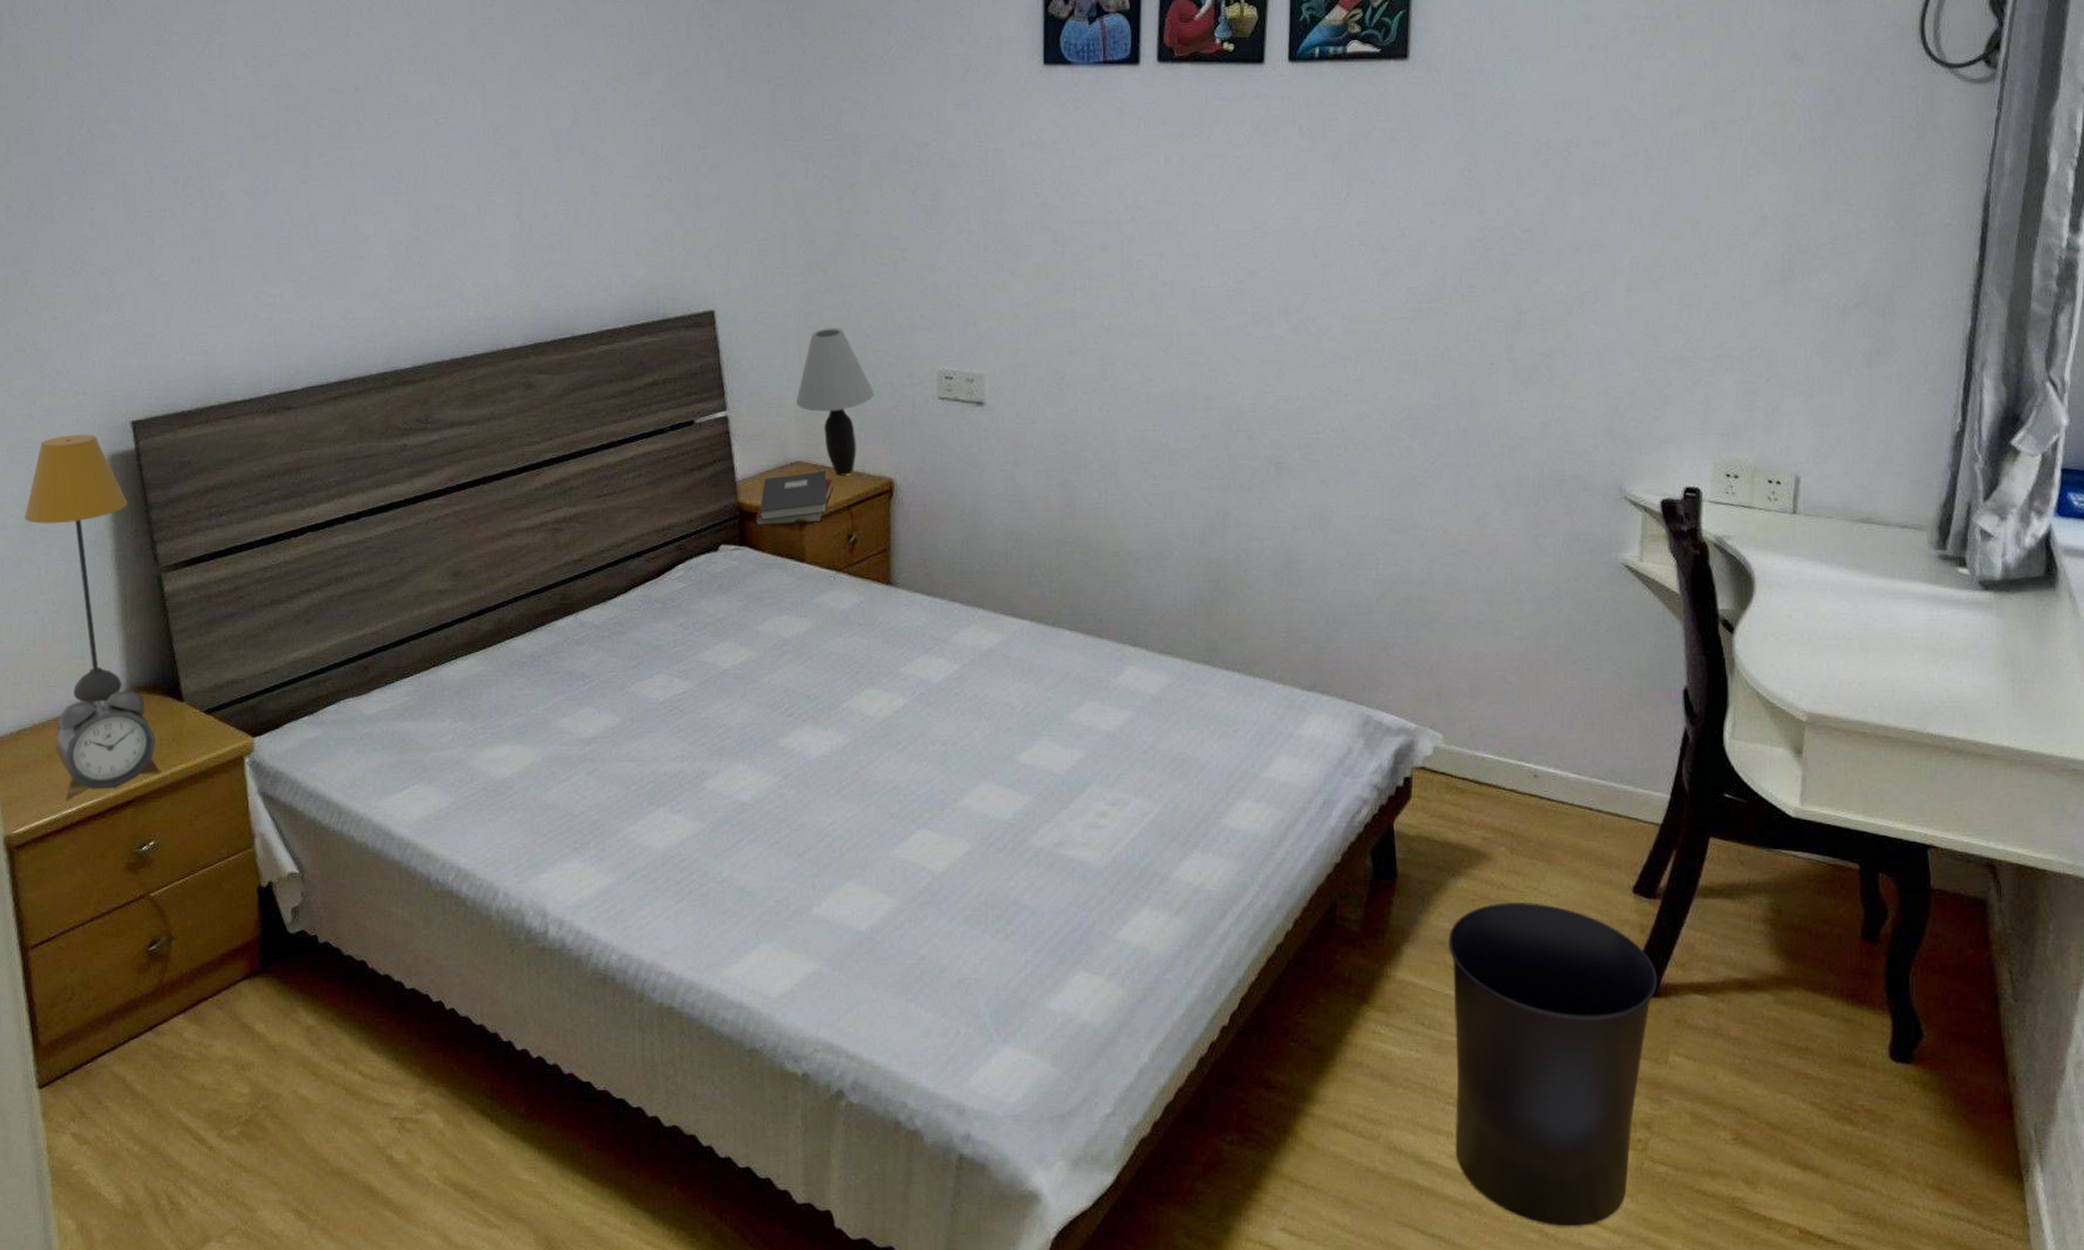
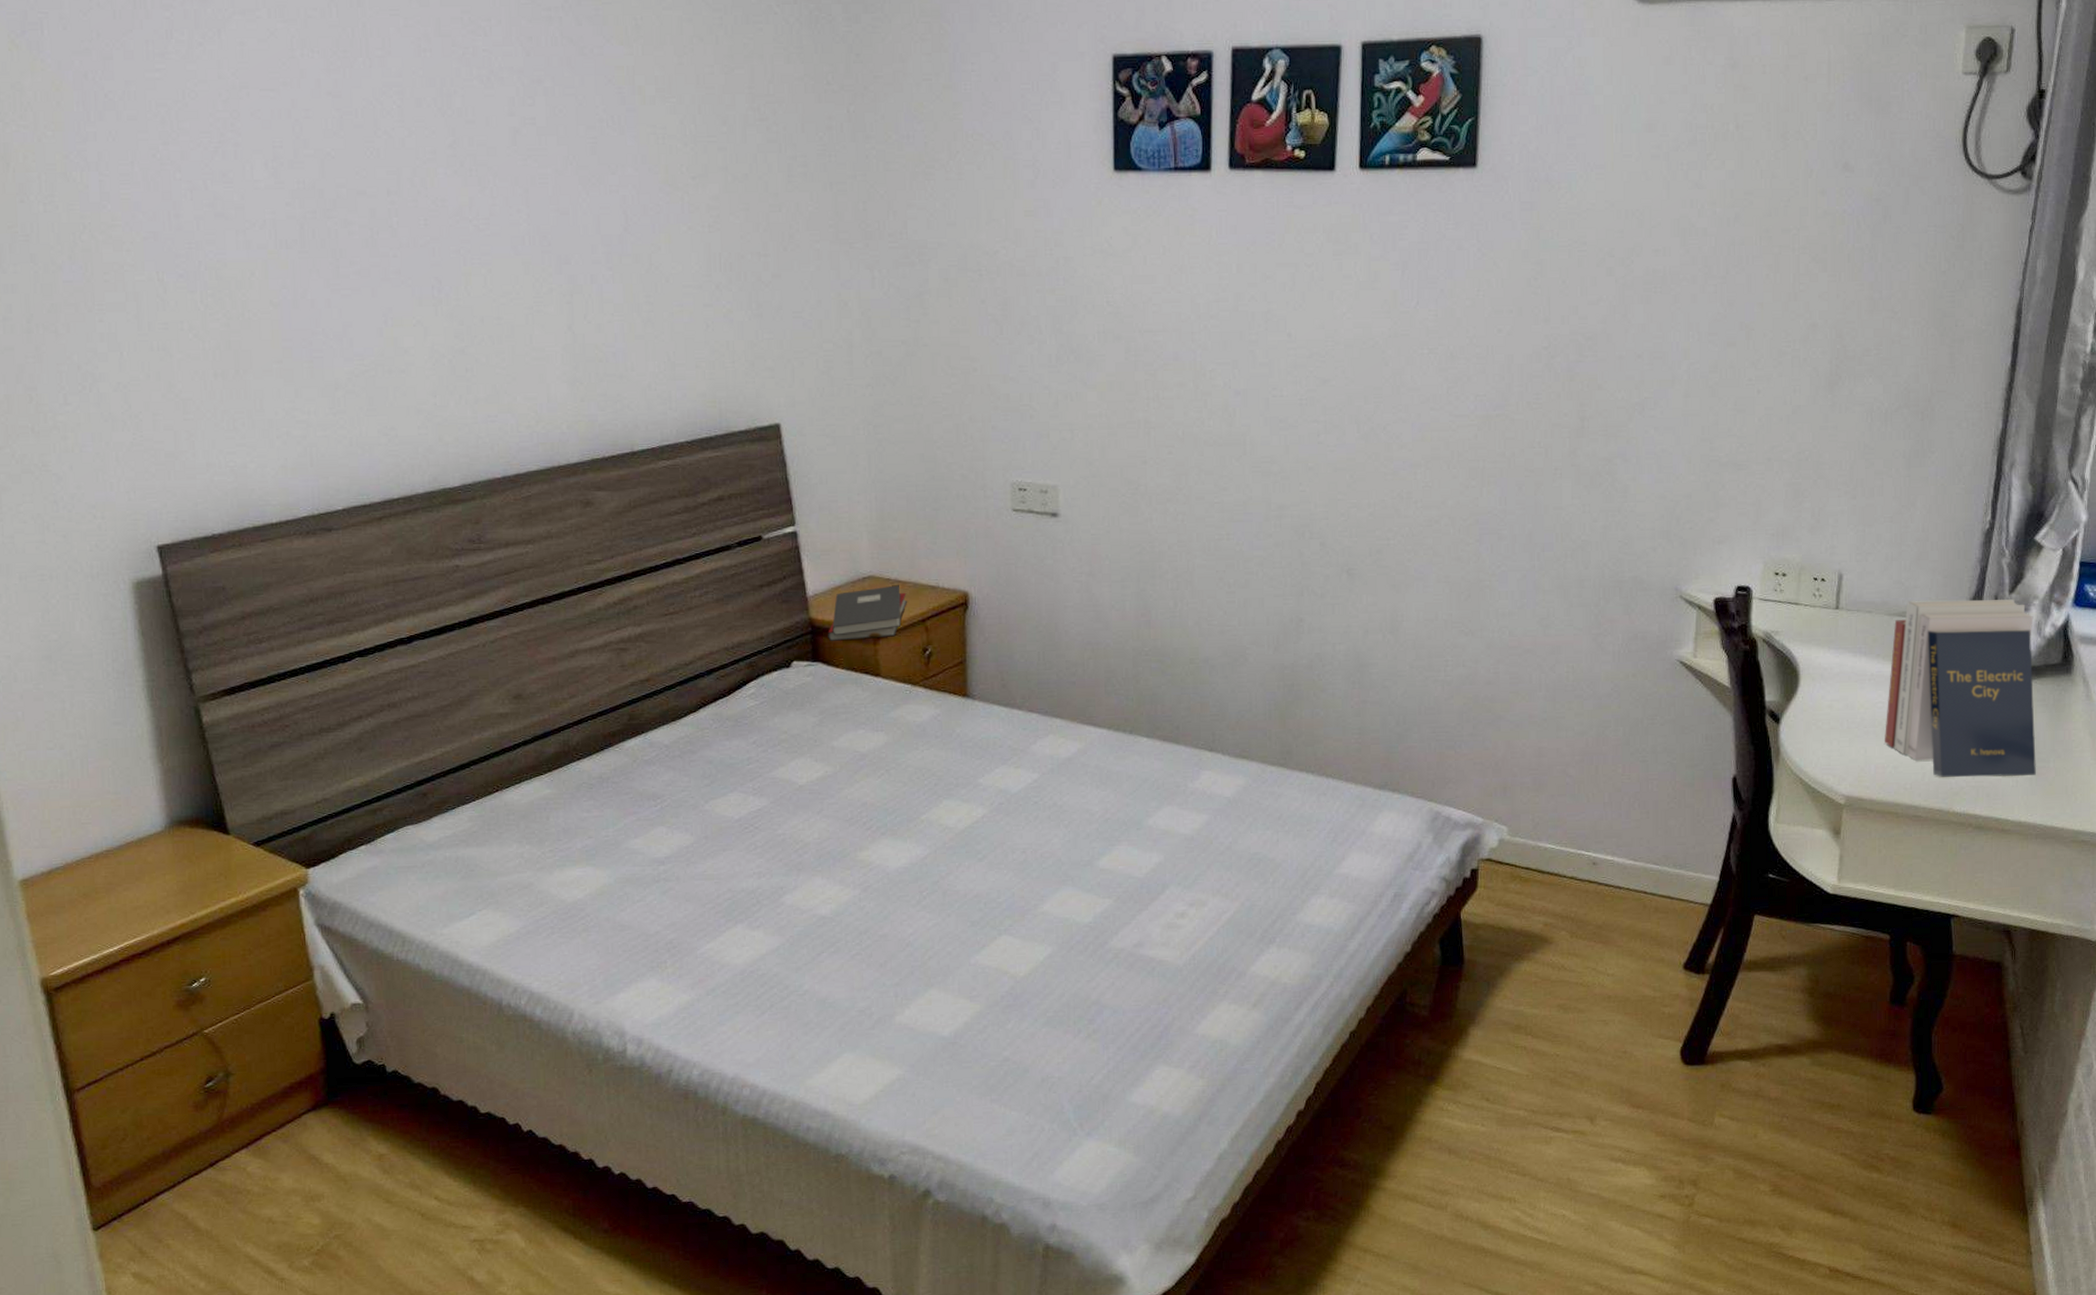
table lamp: present [25,434,144,731] -> none [43,560,187,869]
alarm clock: present [55,690,161,801] -> none [91,824,209,940]
table lamp: present [796,328,875,476] -> none [866,440,948,589]
waste bin: present [1447,901,1658,1227] -> none [1511,982,1705,1279]
books: none [1849,506,2019,698] -> present [1885,599,2036,778]

